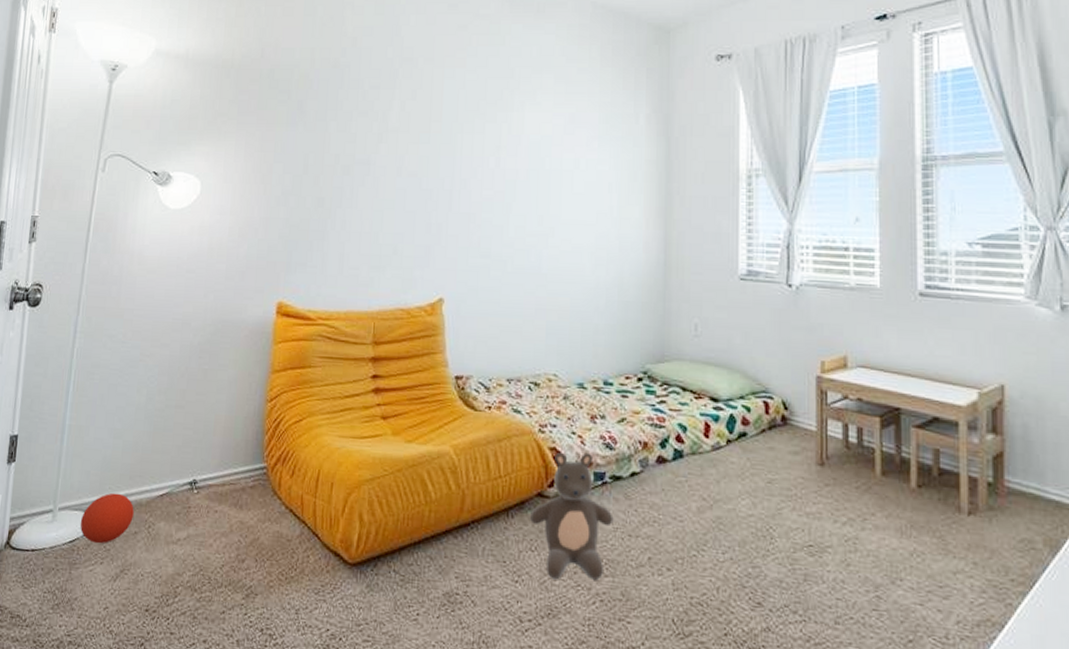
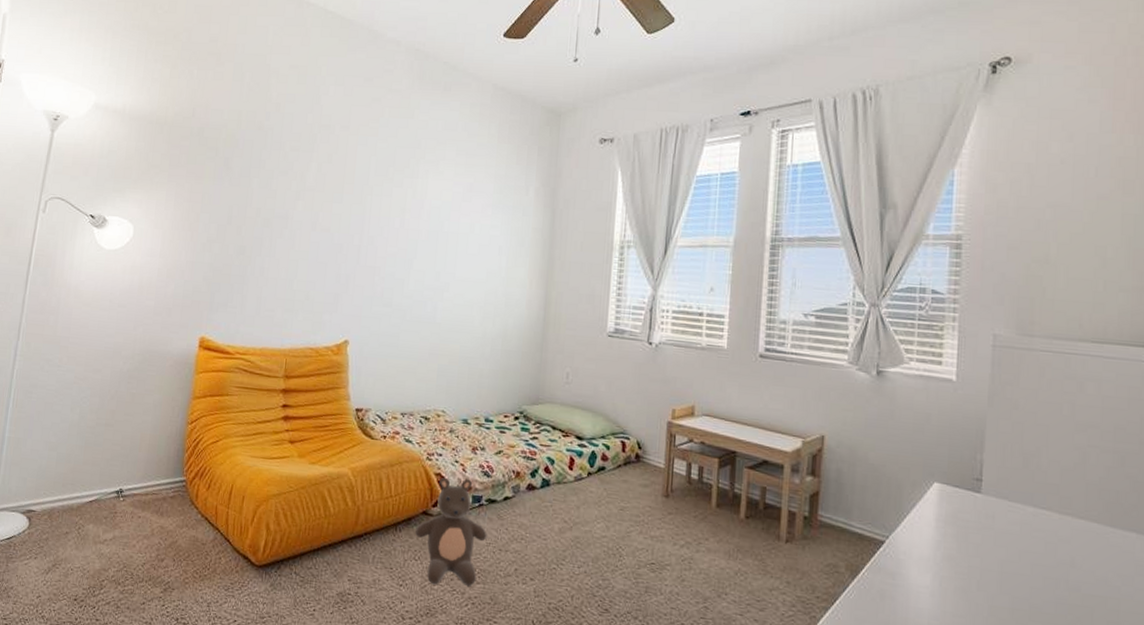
ball: present [80,492,134,544] -> none [16,497,66,541]

